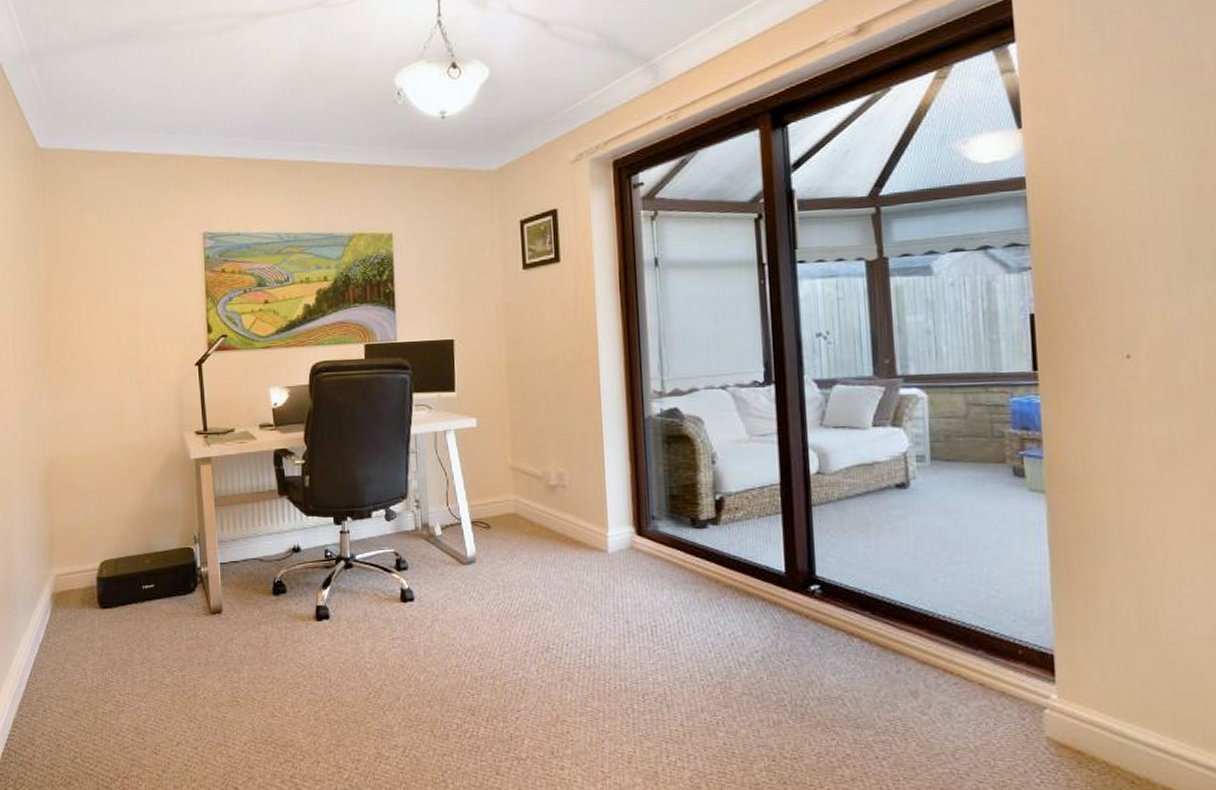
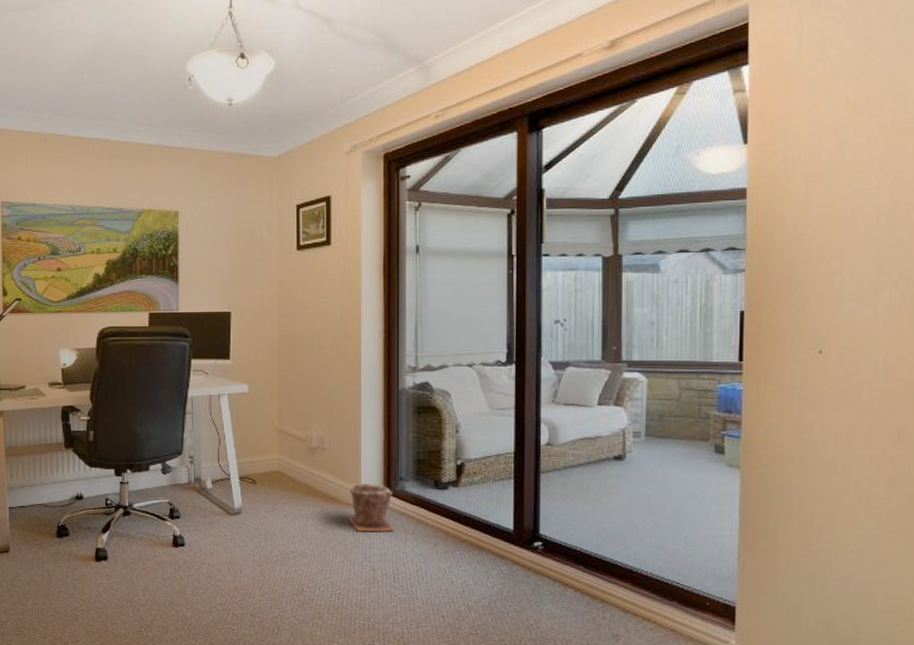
plant pot: none [594,523,649,579] -> present [348,482,395,532]

